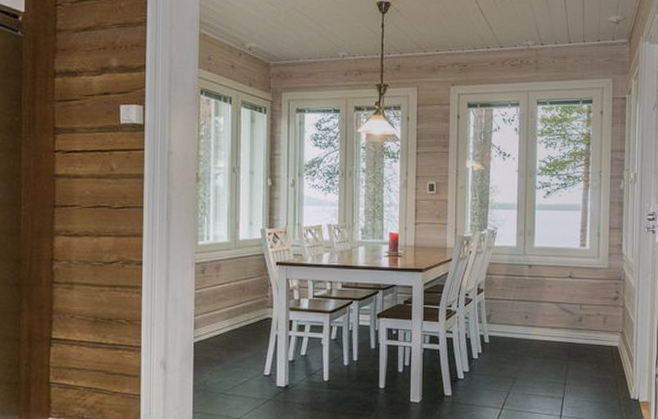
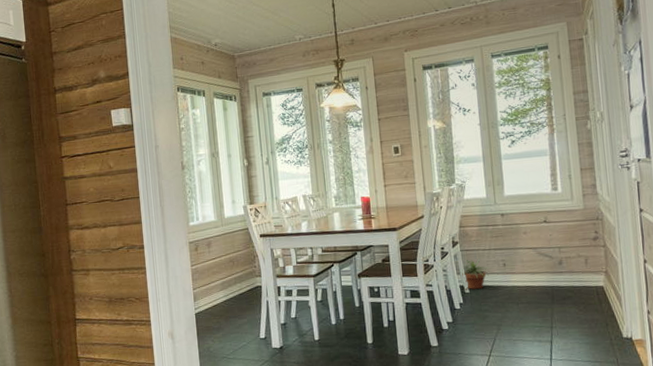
potted plant: none [484,309,511,339] -> present [462,259,489,289]

